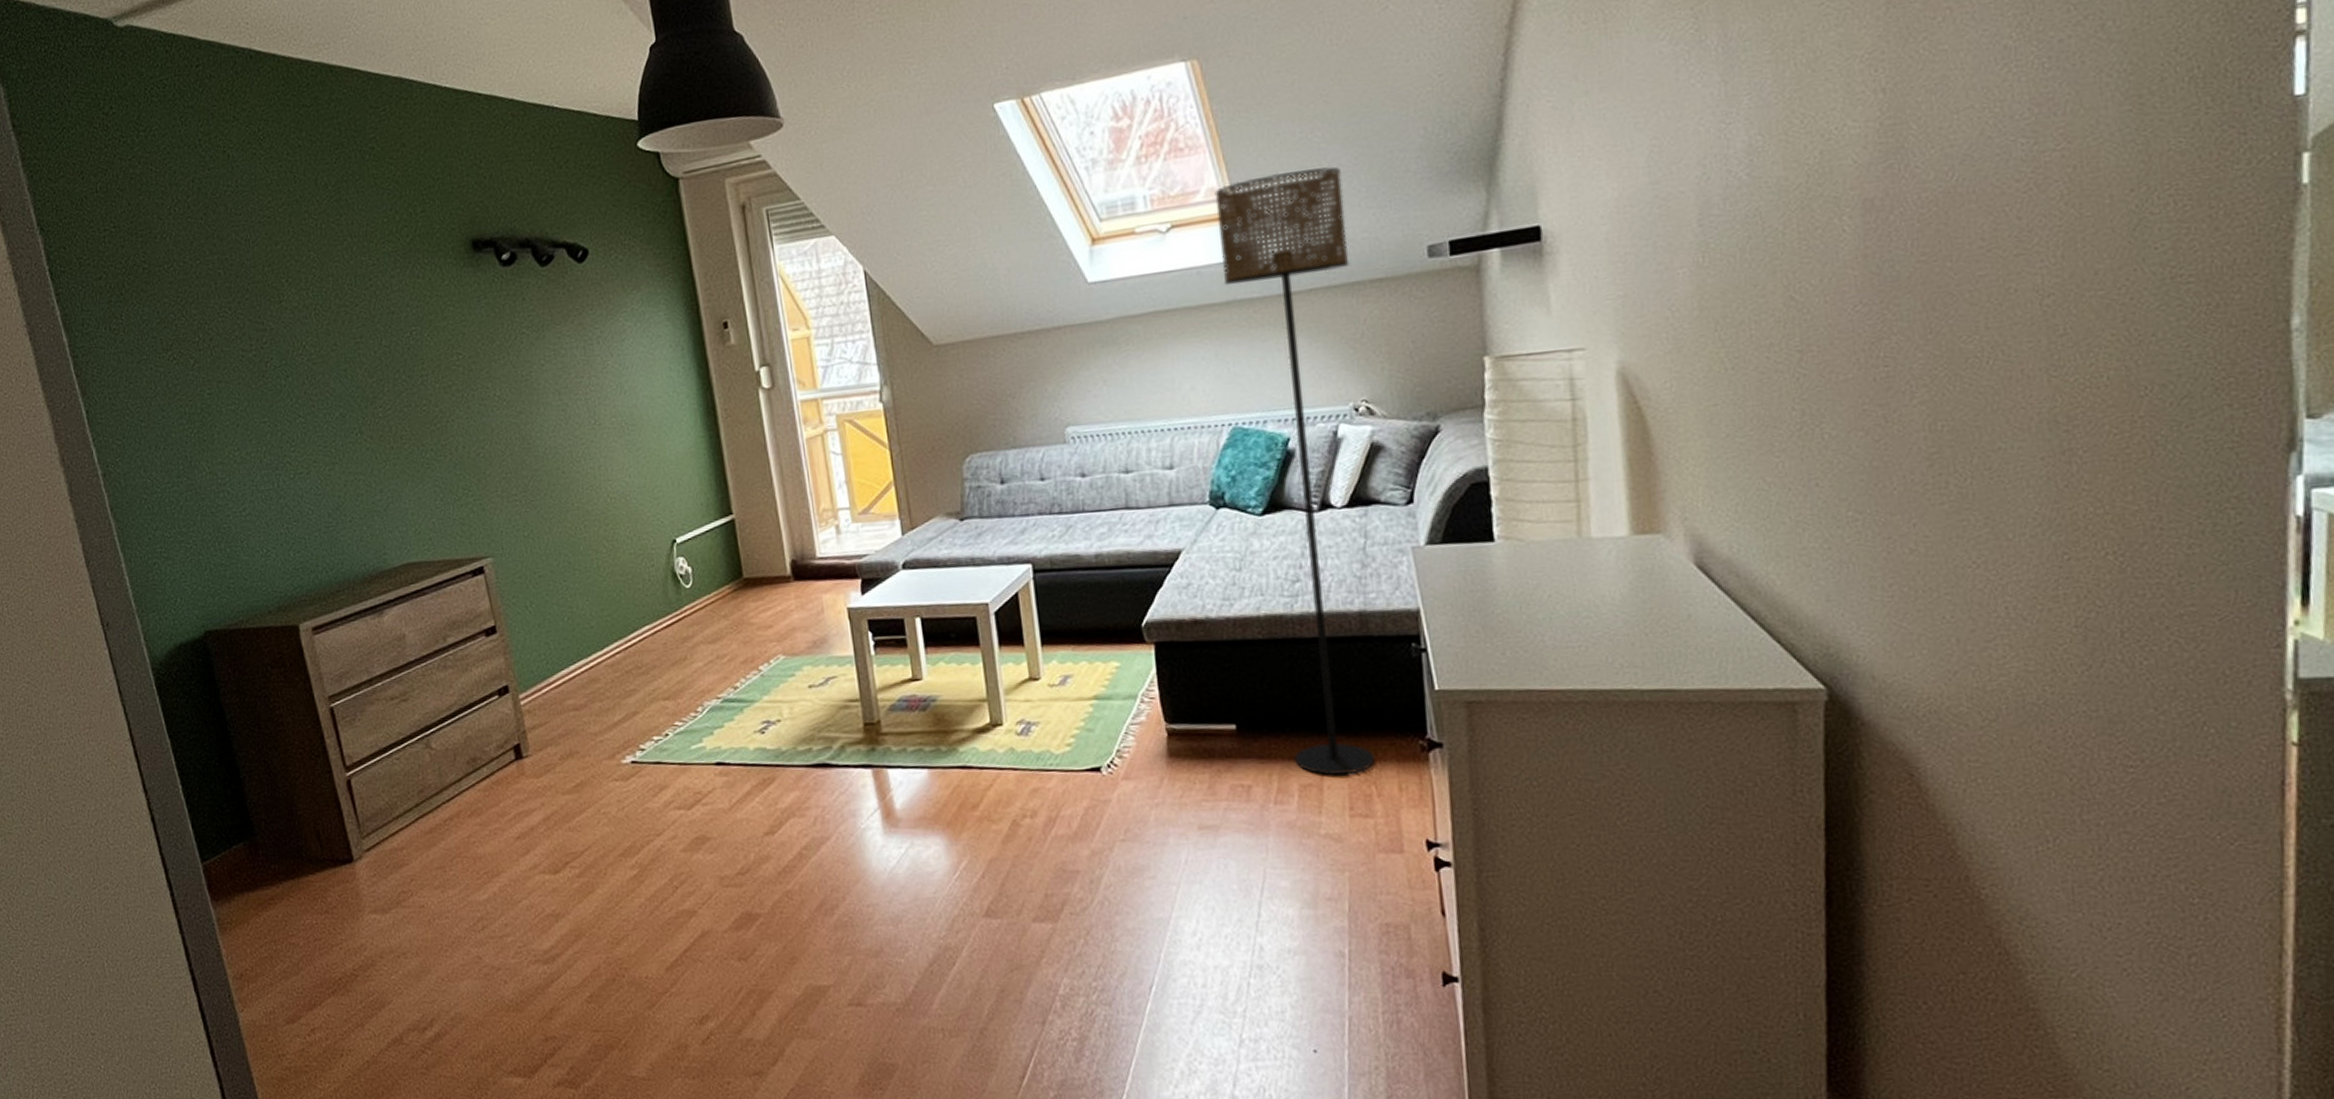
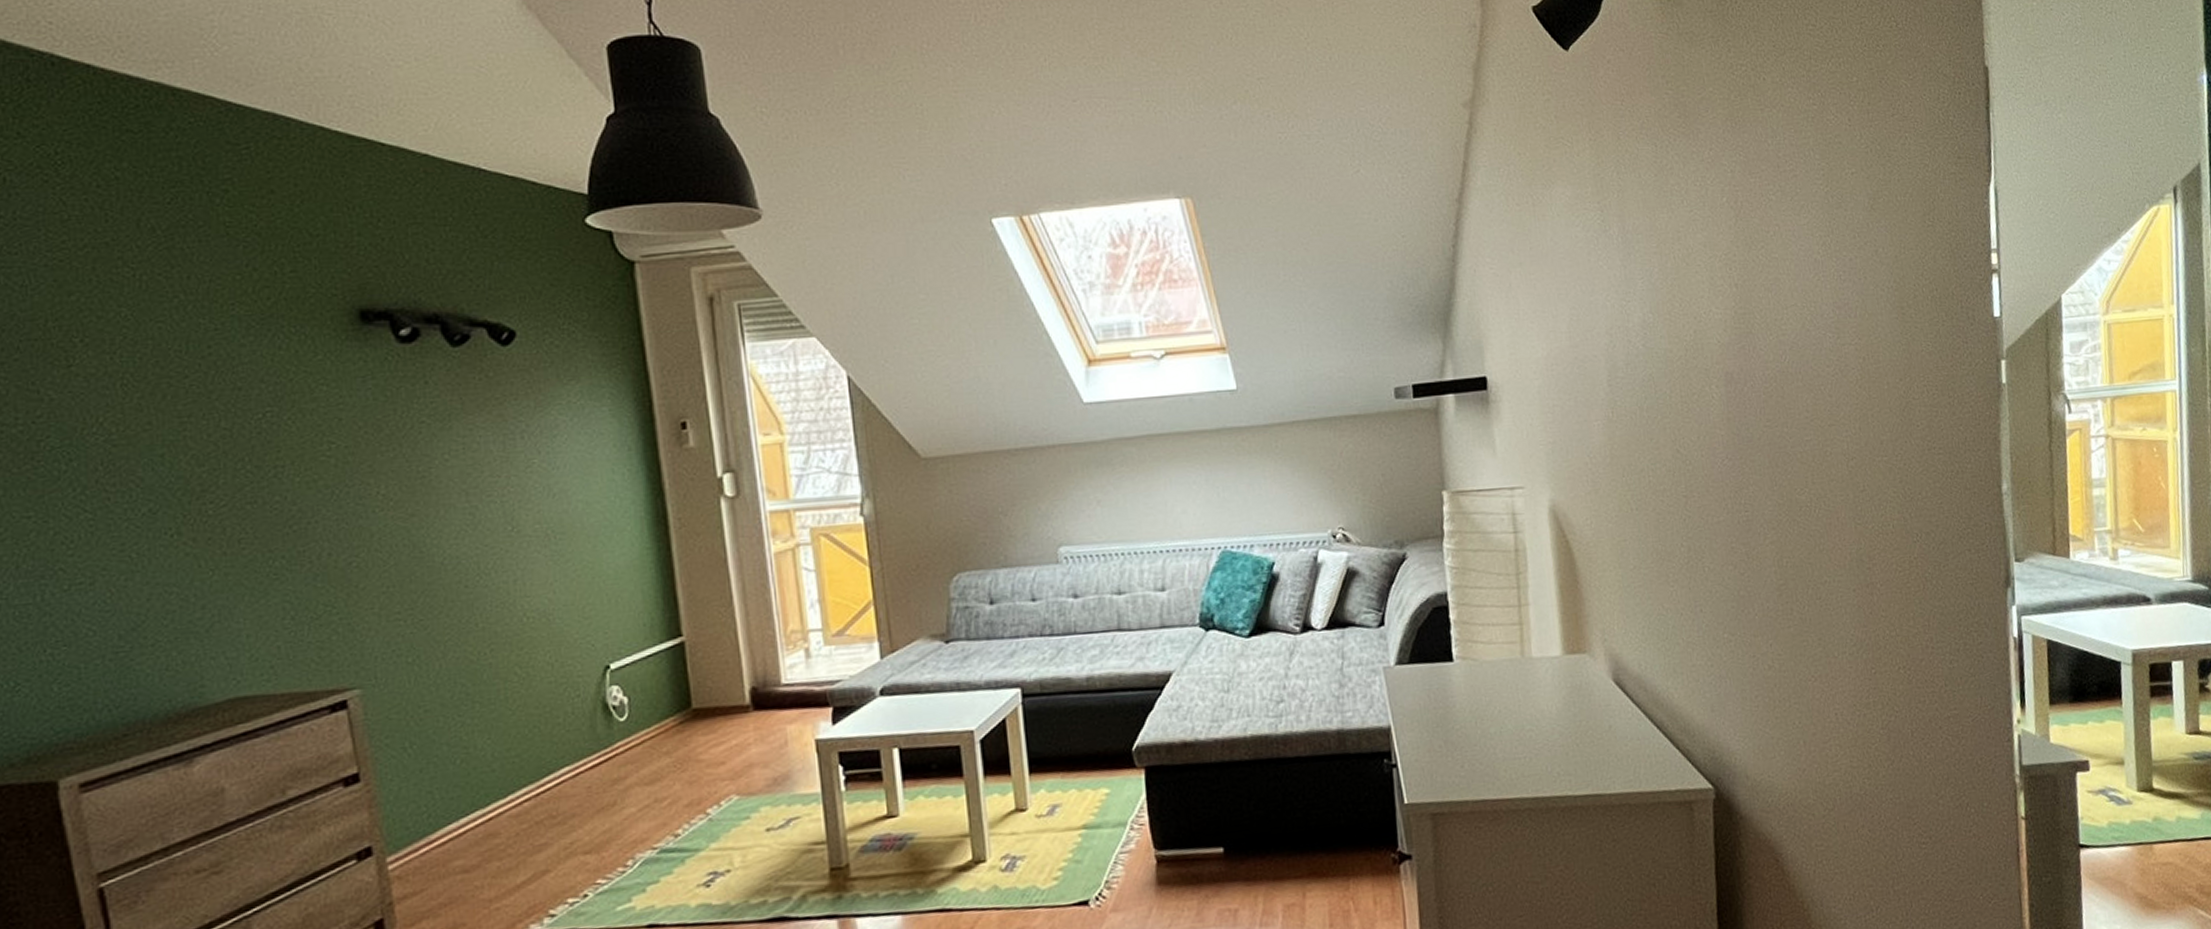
floor lamp: present [1214,166,1375,776] -> none [1206,309,1353,895]

